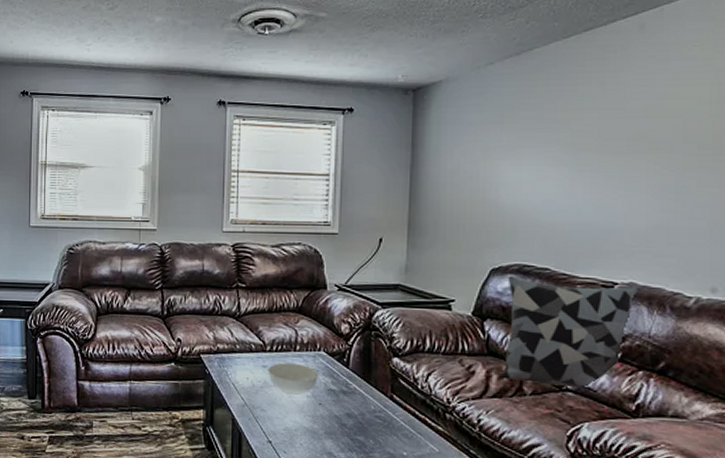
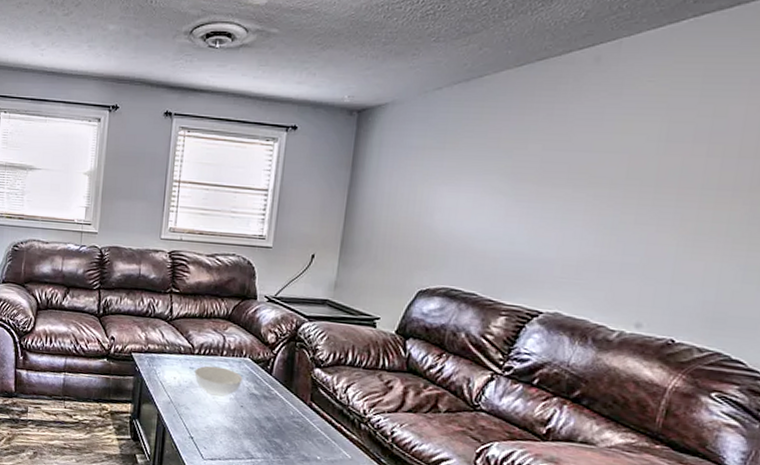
pillow: present [501,276,641,392] -> none [418,298,565,415]

